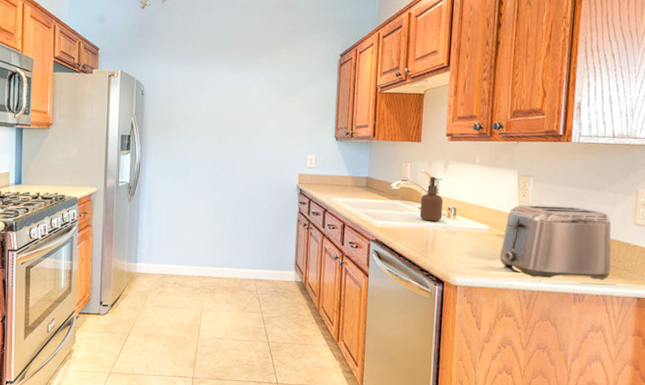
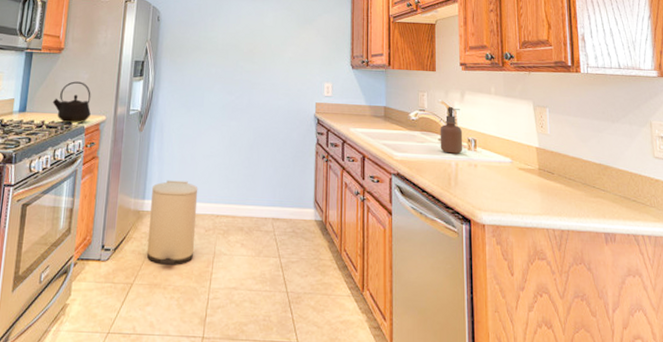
kettle: none [45,155,82,195] -> present [52,81,91,124]
pedal bin: none [140,246,186,319] -> present [146,180,198,265]
toaster: present [499,205,612,280] -> none [524,136,638,218]

